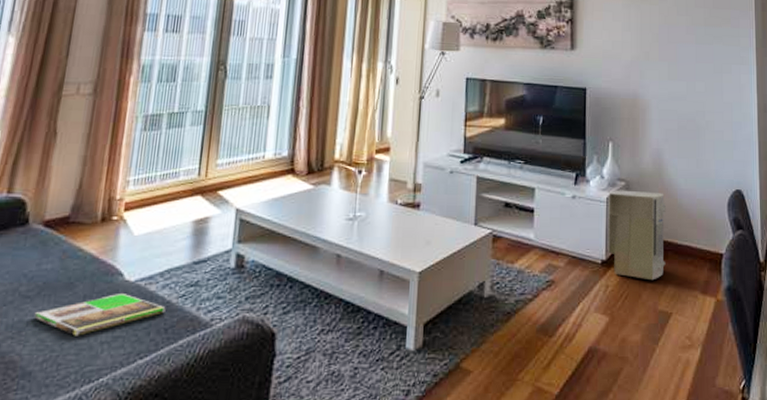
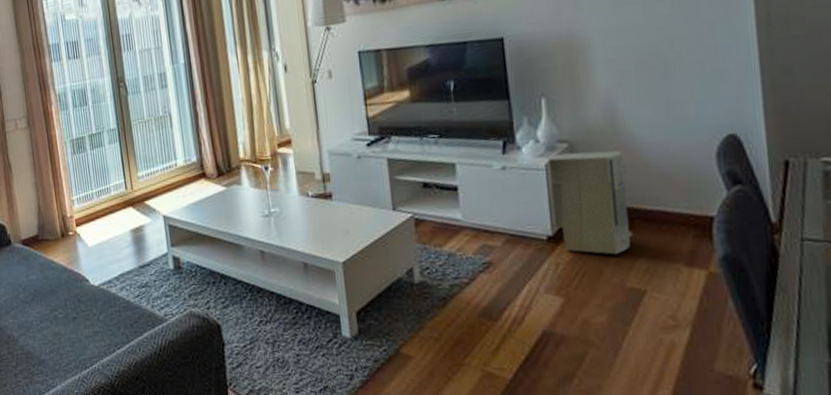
magazine: present [34,292,166,336] -> none [34,295,128,332]

